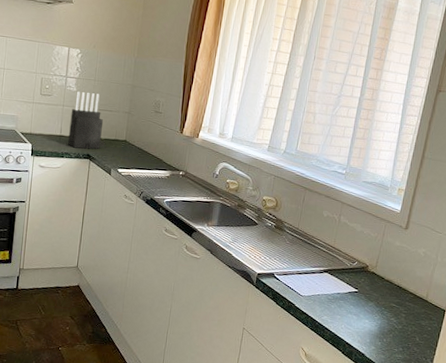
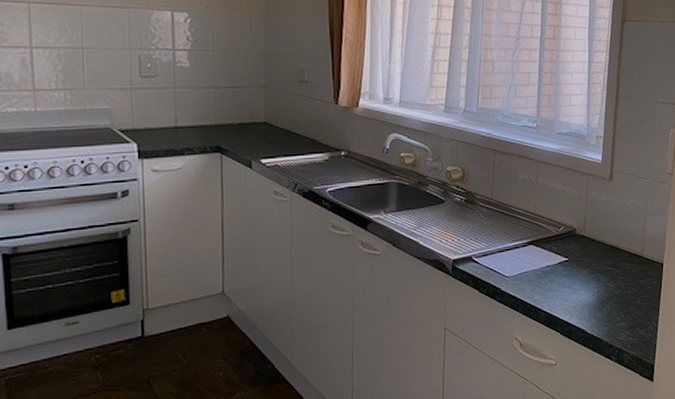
knife block: present [68,91,104,149] -> none [186,66,233,140]

